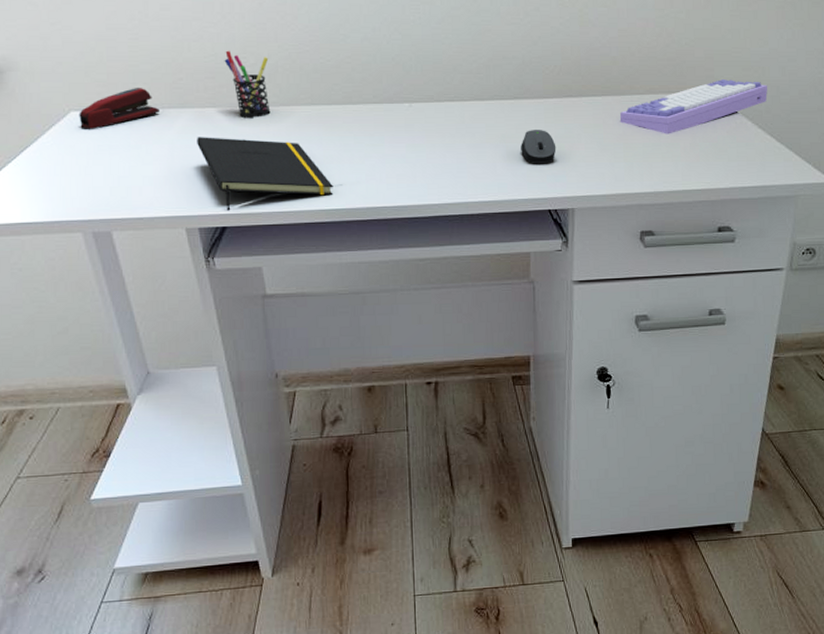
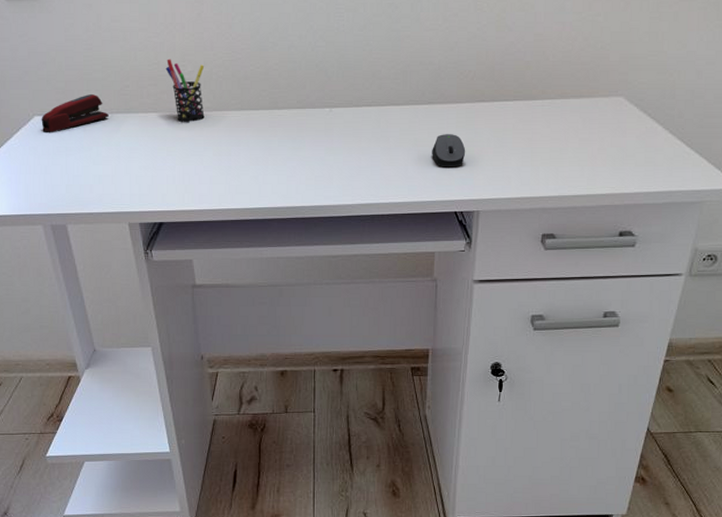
notepad: present [197,137,333,211] -> none [140,140,258,208]
keyboard: present [619,78,768,134] -> none [529,82,682,139]

